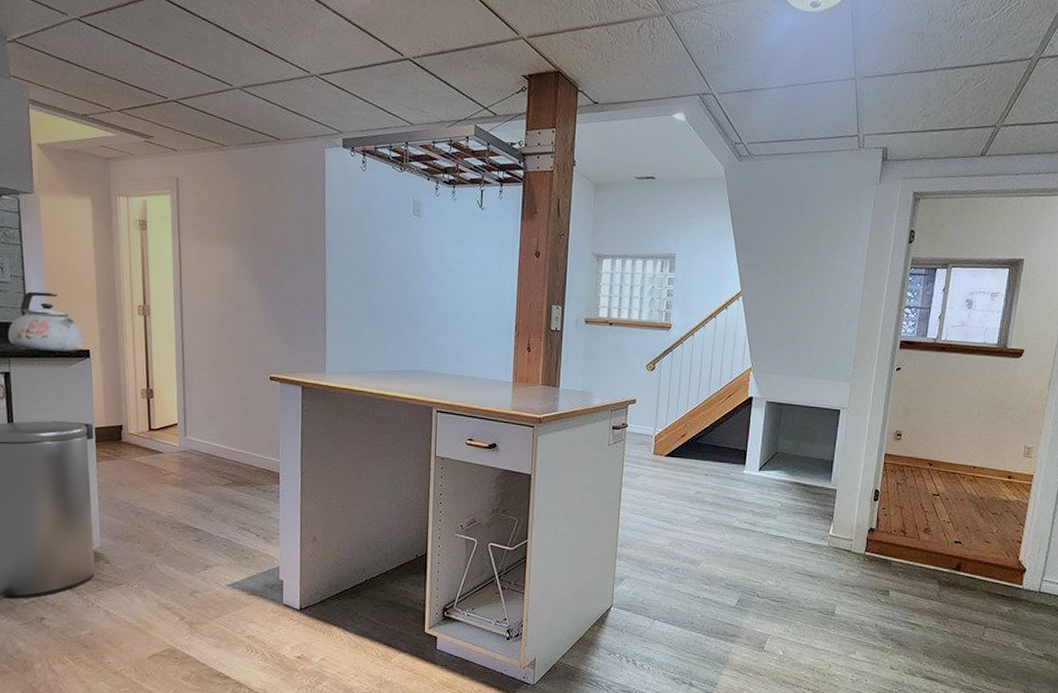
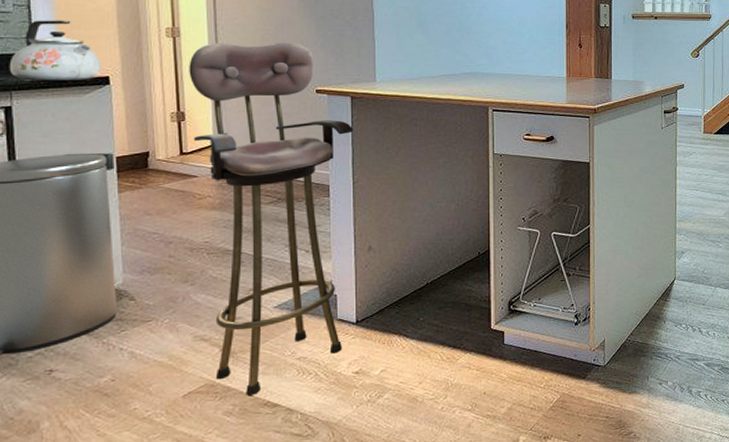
bar stool: none [157,323,304,665] -> present [189,41,354,396]

